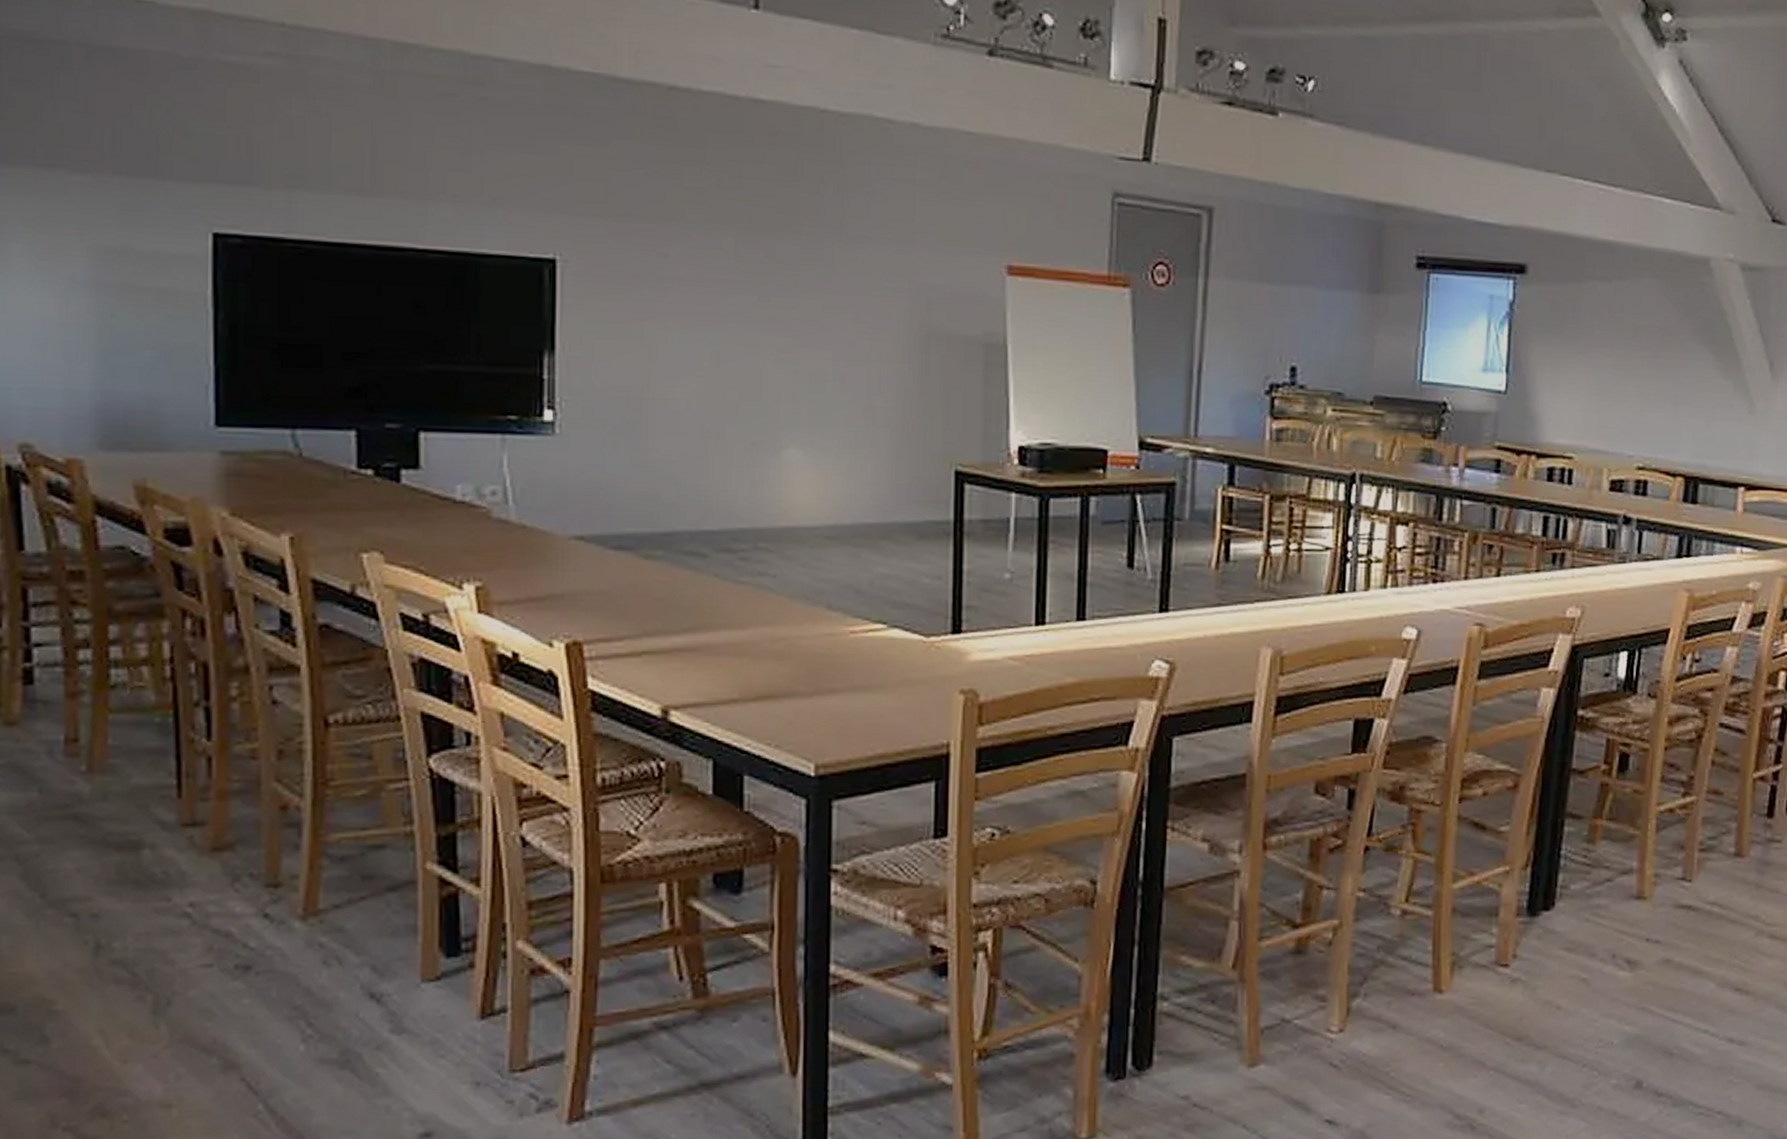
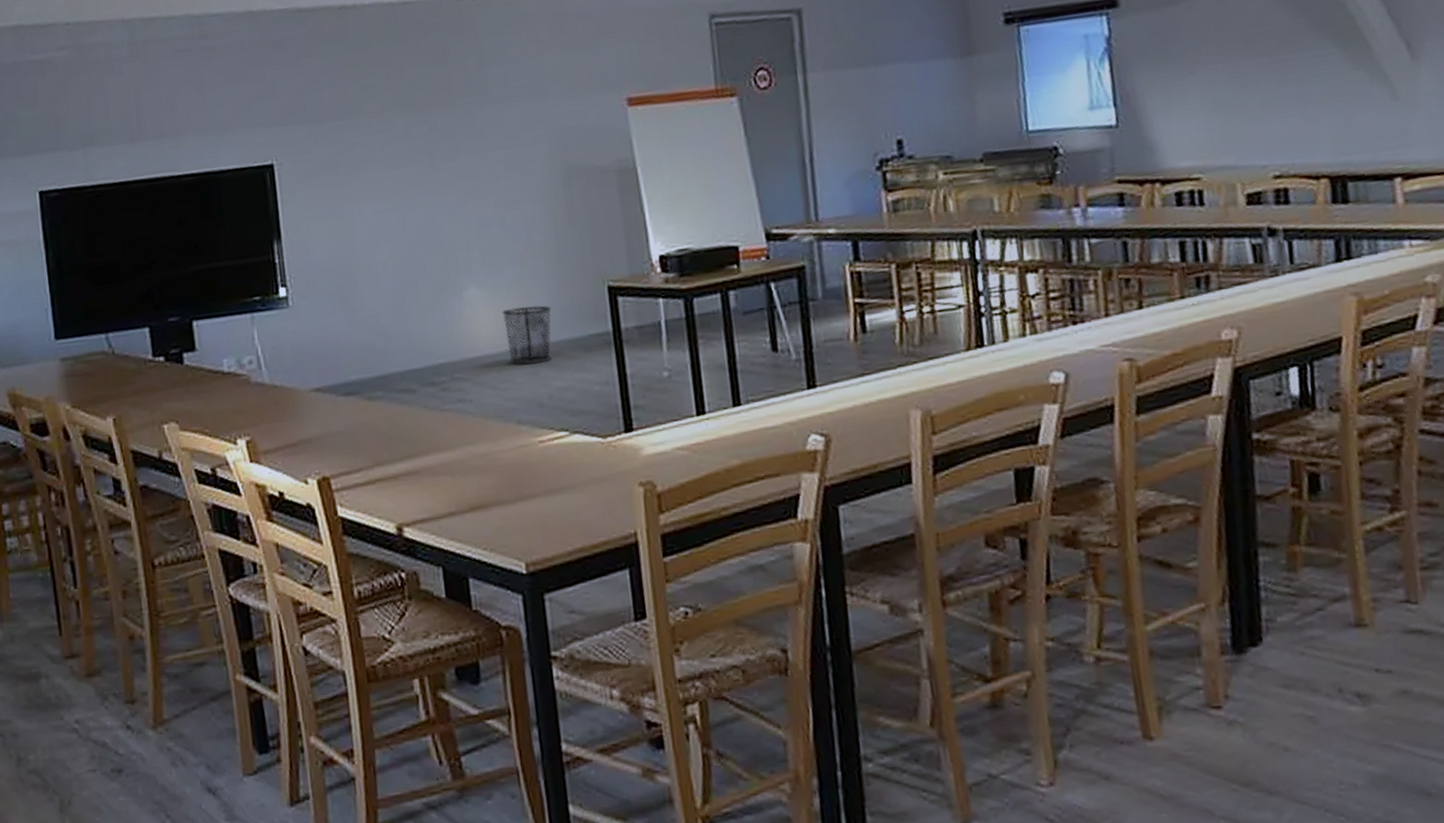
waste bin: none [825,478,886,545] -> present [501,305,552,365]

